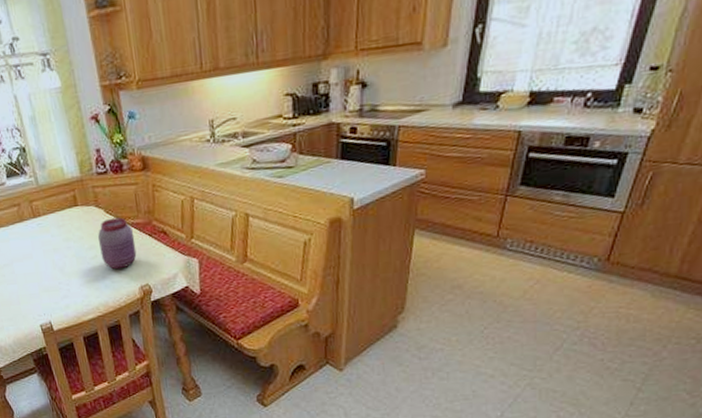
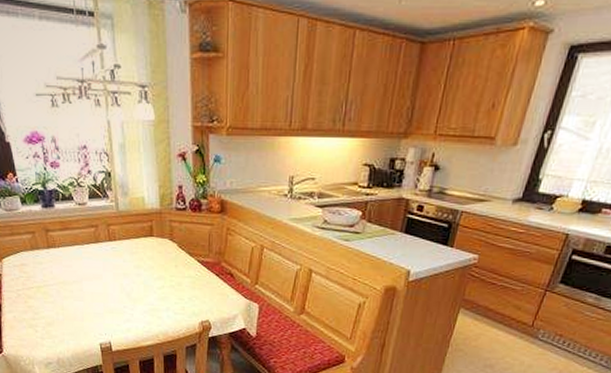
jar: present [98,217,137,270] -> none [168,253,203,303]

